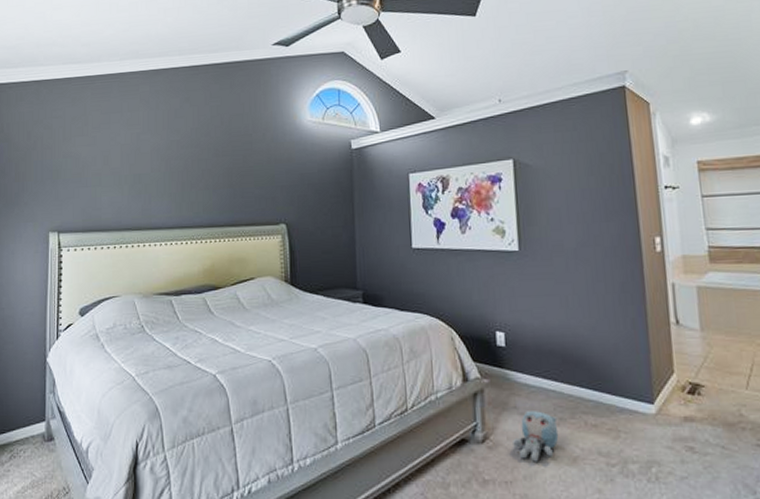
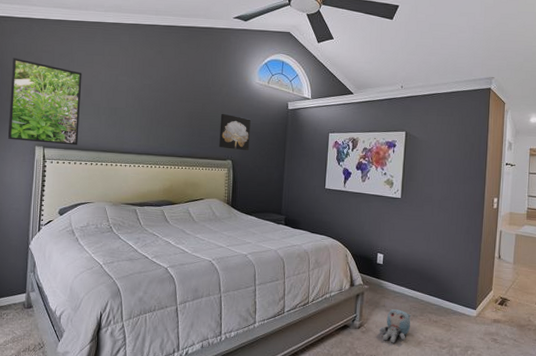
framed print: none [17,129,99,228] -> present [7,57,82,146]
wall art: none [266,164,307,210] -> present [219,113,251,151]

